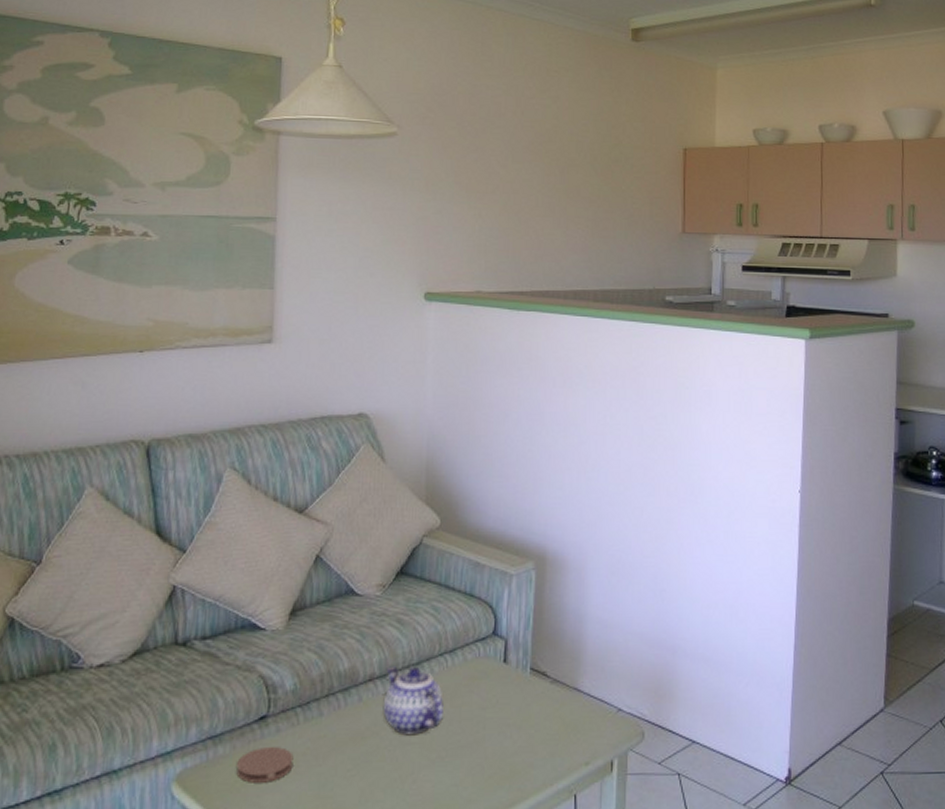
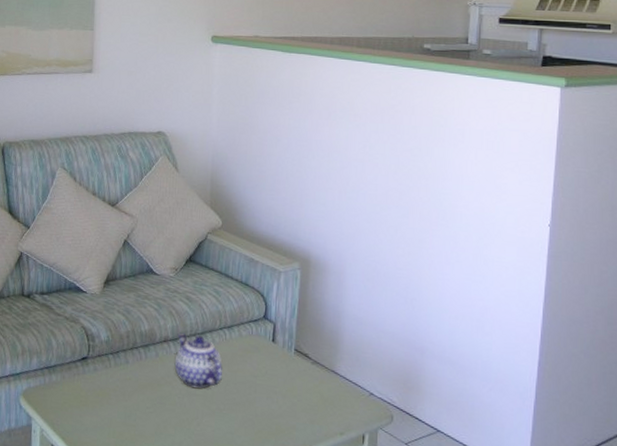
coaster: present [236,747,294,783] -> none [65,380,107,407]

